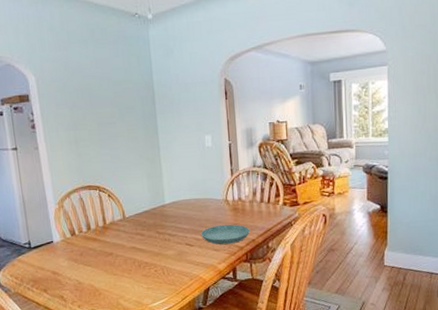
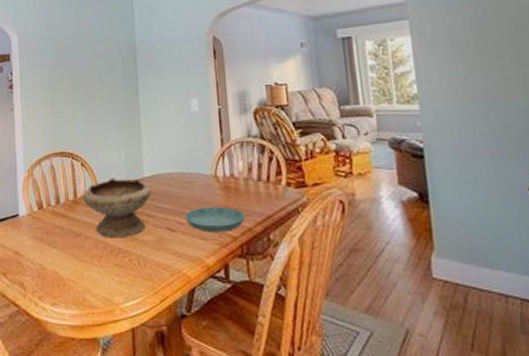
bowl: none [111,205,172,255] -> present [83,177,151,238]

